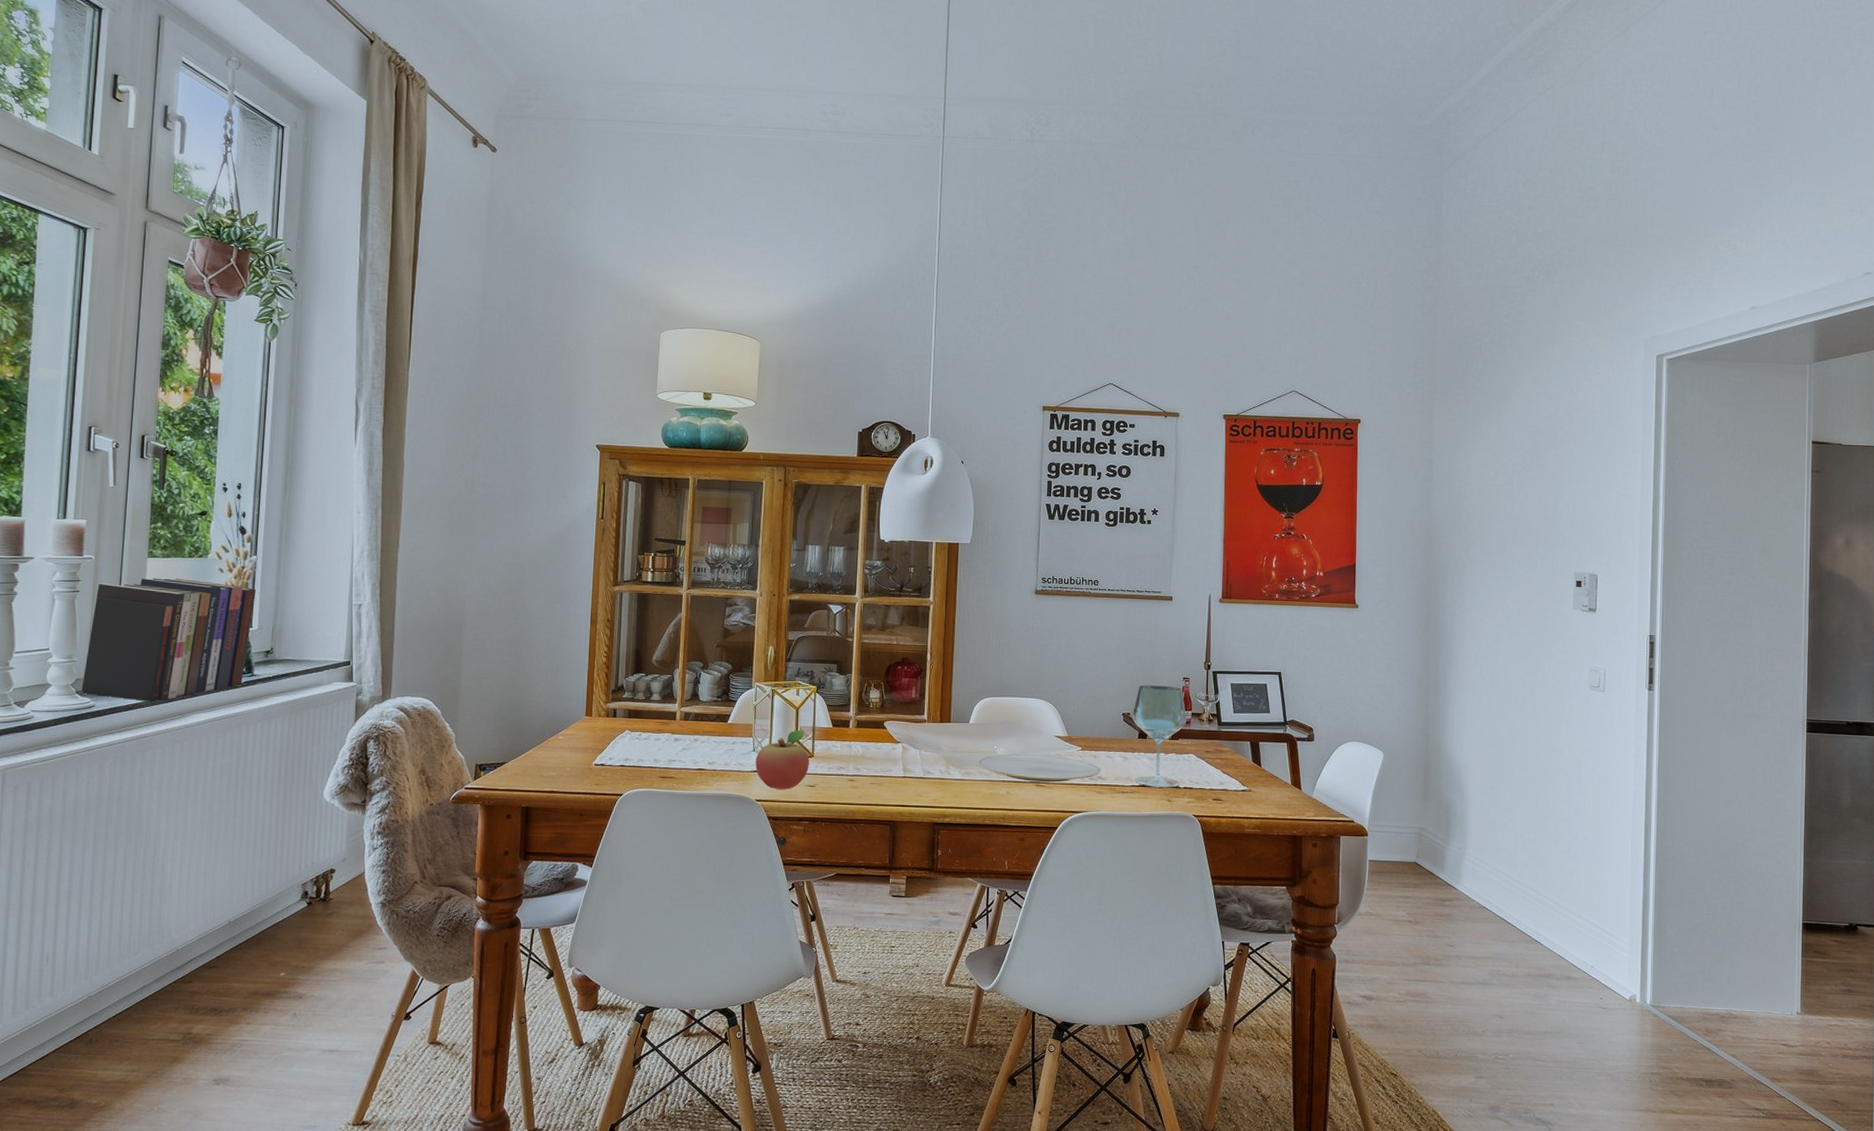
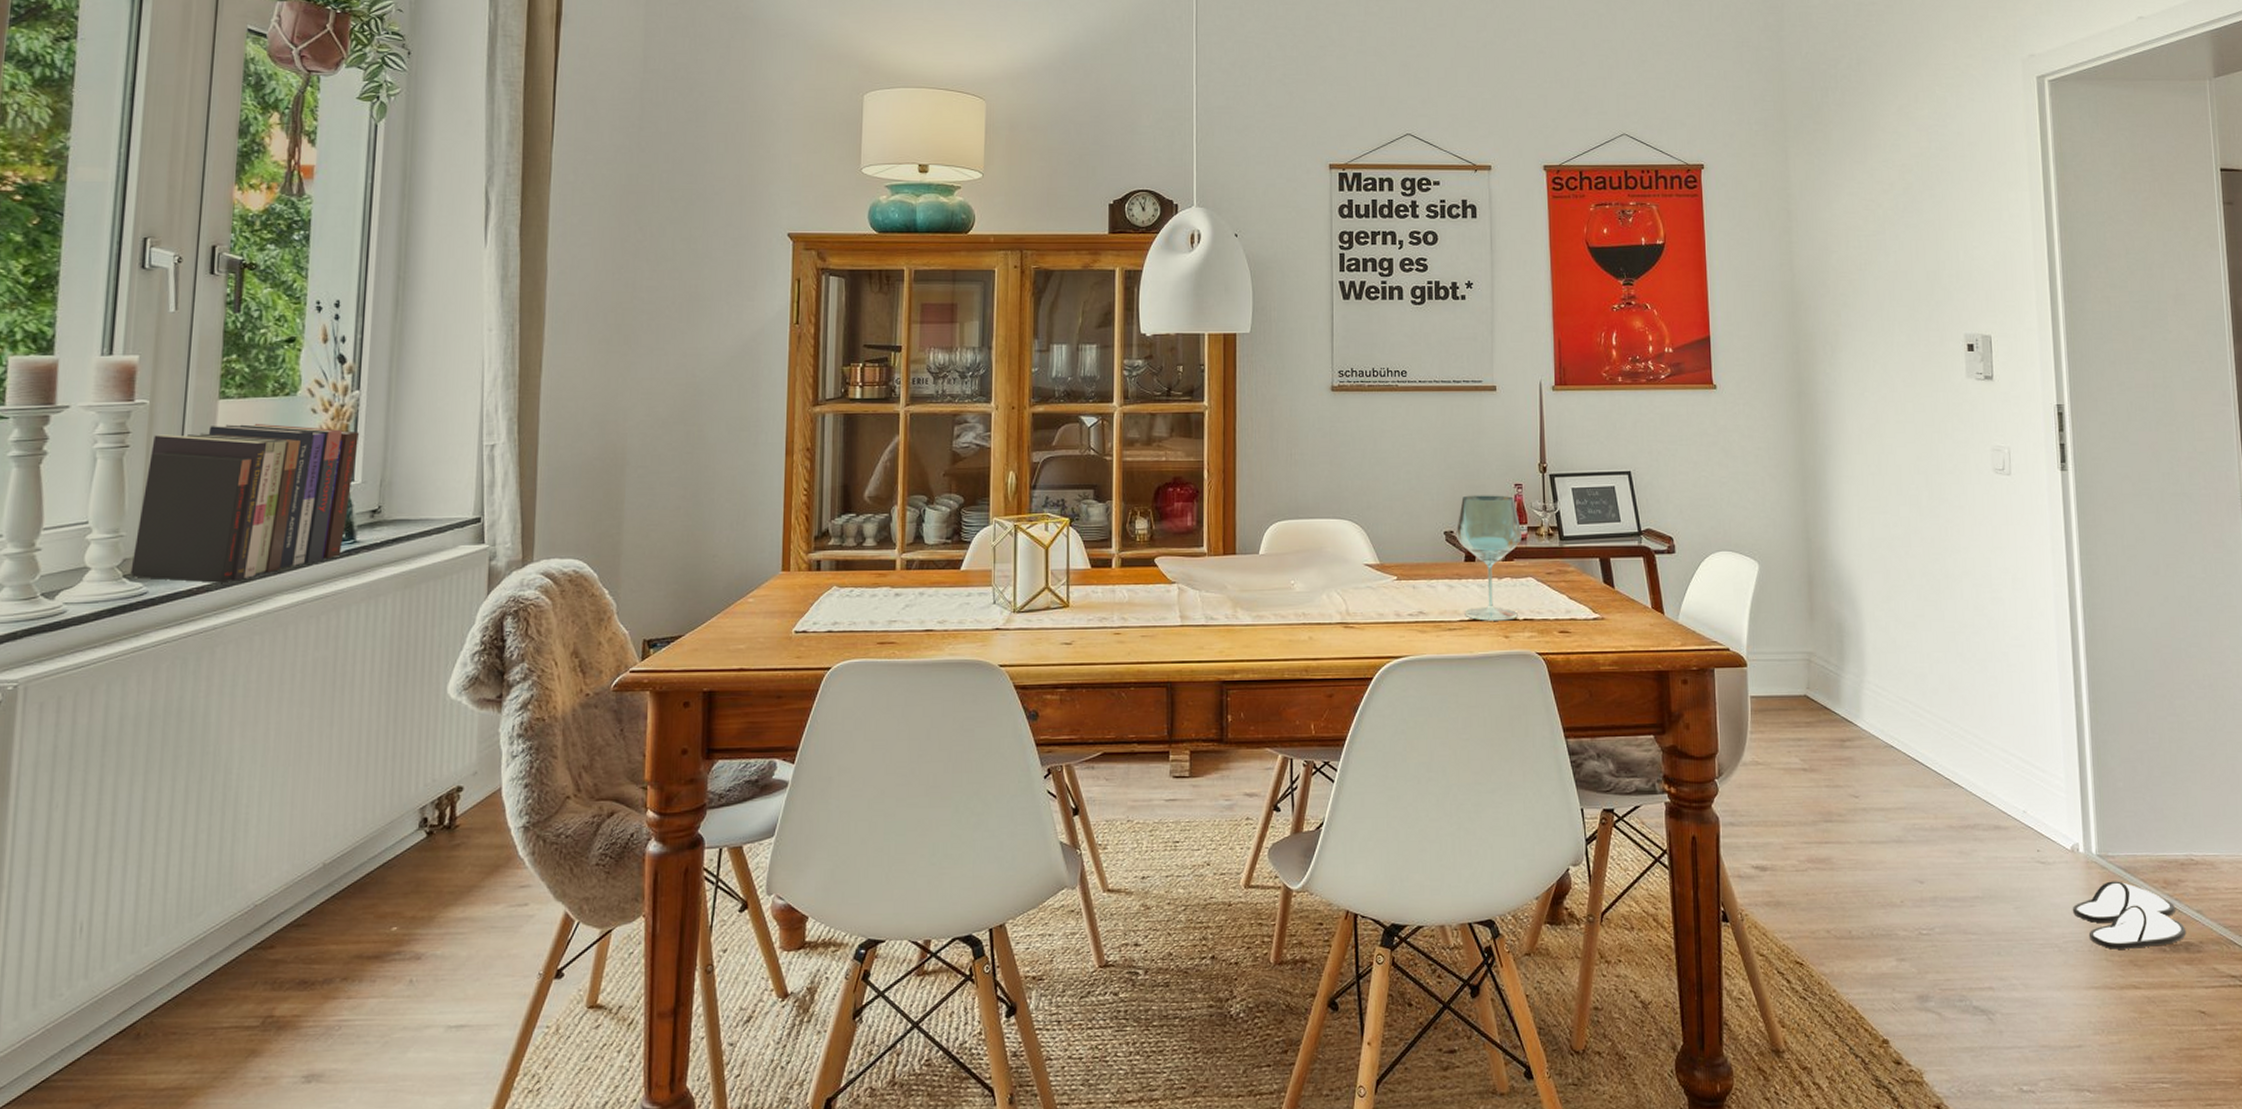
fruit: present [755,729,809,789] -> none [997,573,1064,650]
plate: present [978,753,1102,782] -> none [1271,588,1423,622]
slippers: none [1626,1026,1721,1082] -> present [2072,881,2187,949]

